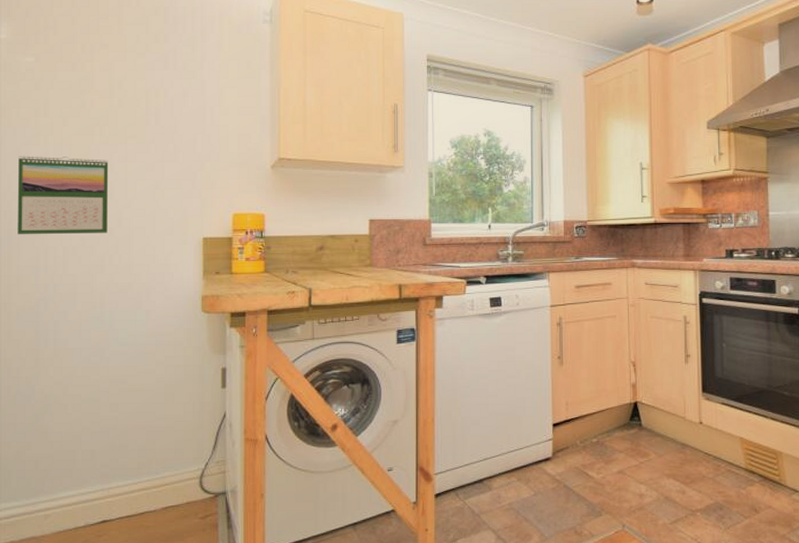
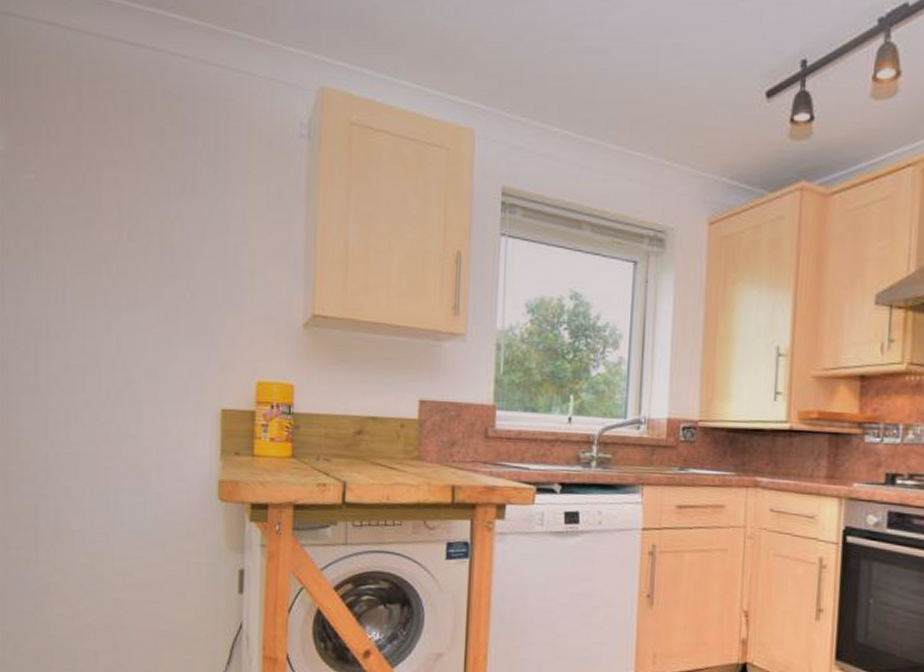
calendar: present [17,156,109,235] -> none [16,296,116,396]

